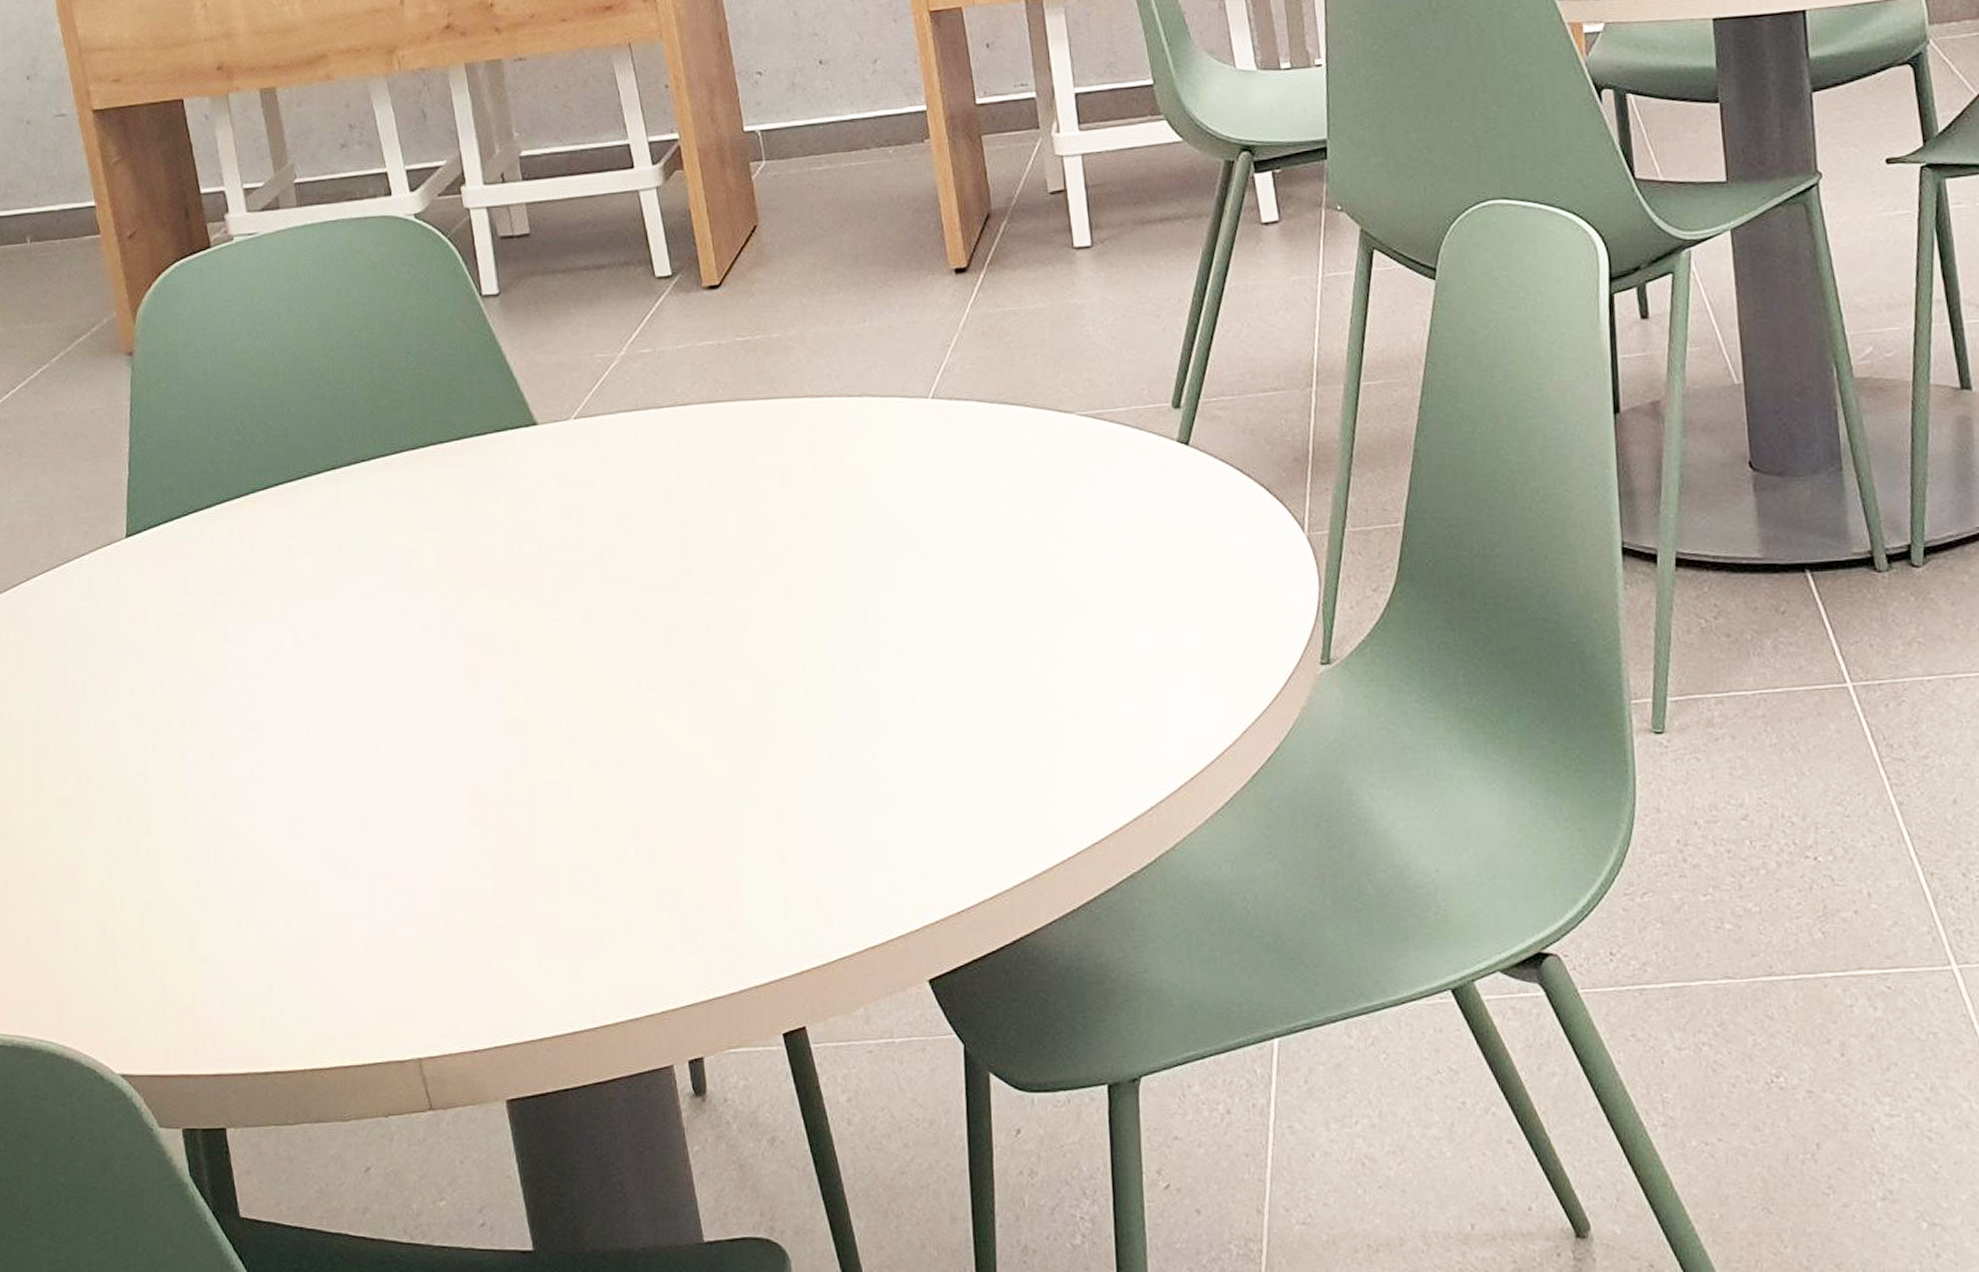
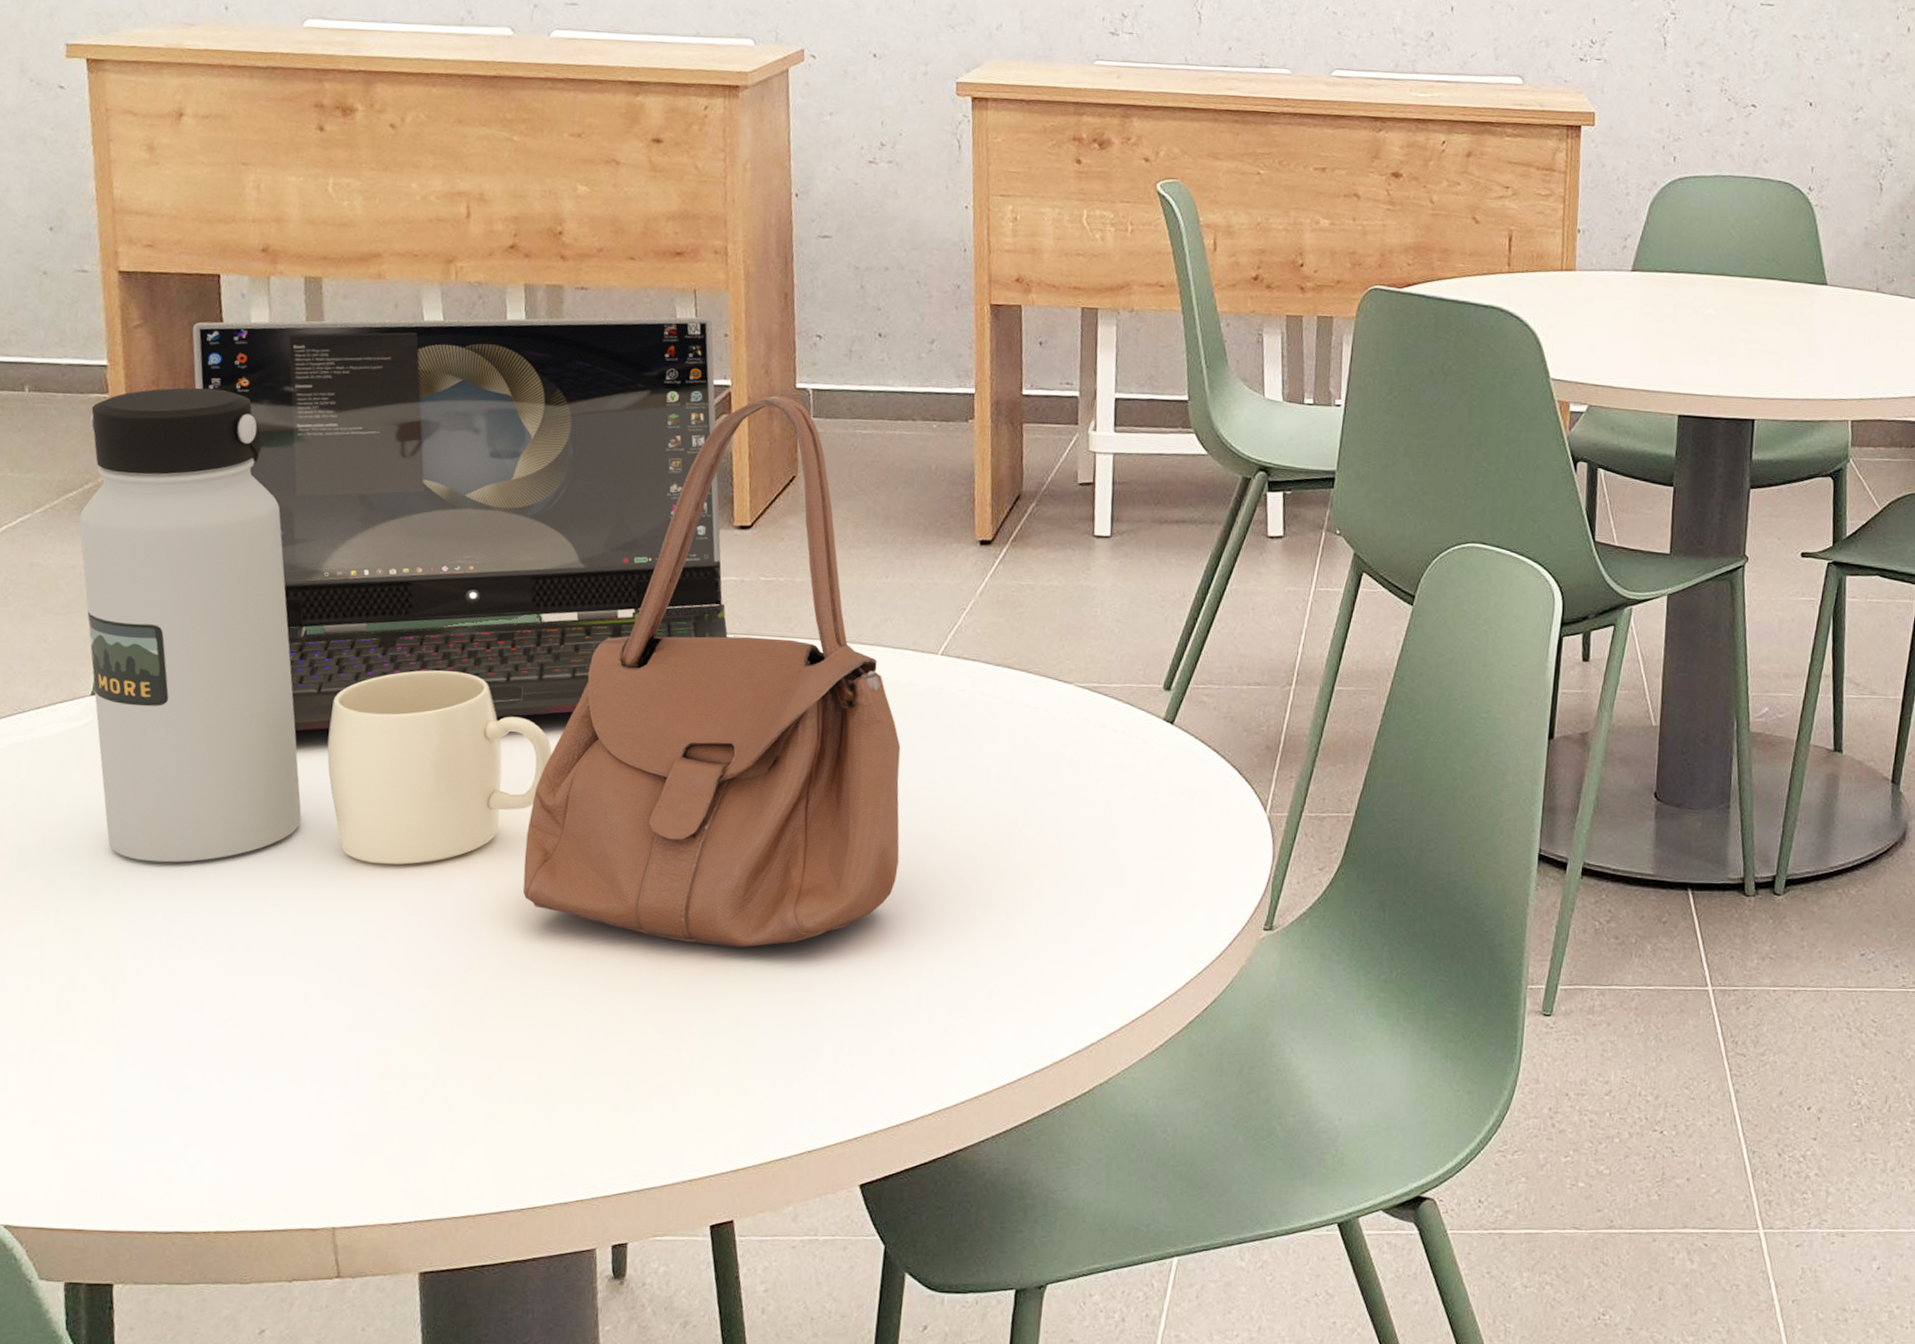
water bottle: none [87,214,332,699] -> present [79,387,302,863]
laptop computer: none [165,70,713,553] -> present [192,316,728,731]
mug: none [344,473,559,681] -> present [327,670,553,865]
handbag: none [545,142,920,735] -> present [522,396,901,947]

